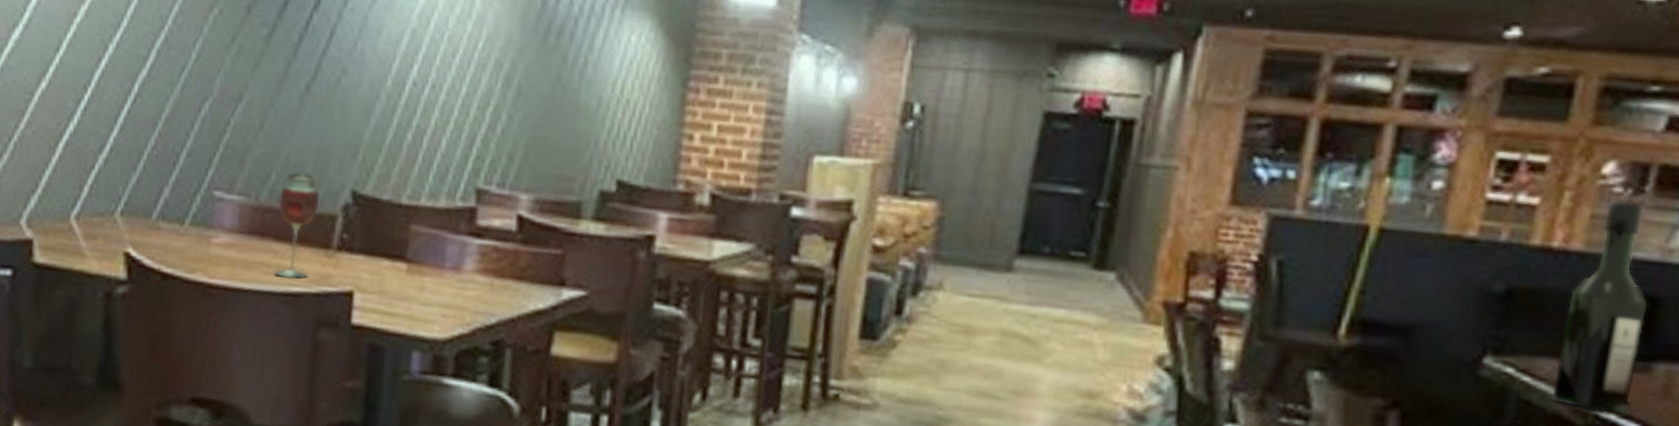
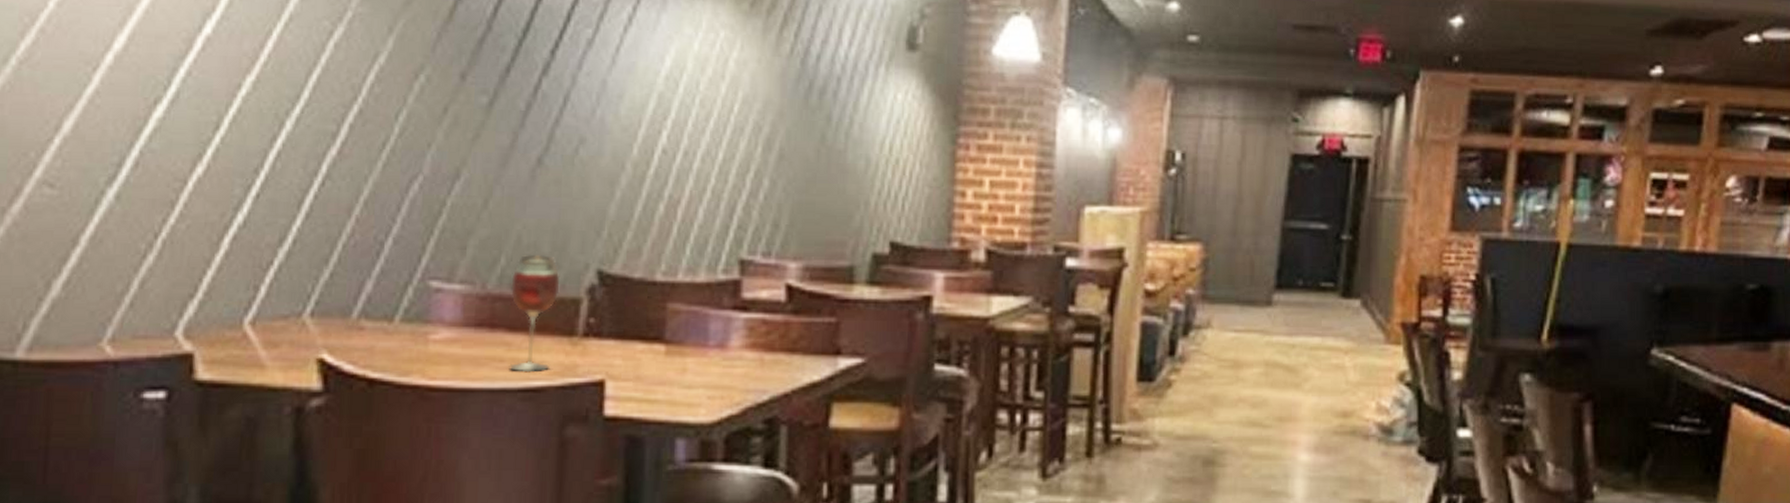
bottle: present [1553,201,1647,413] -> none [1703,209,1763,386]

